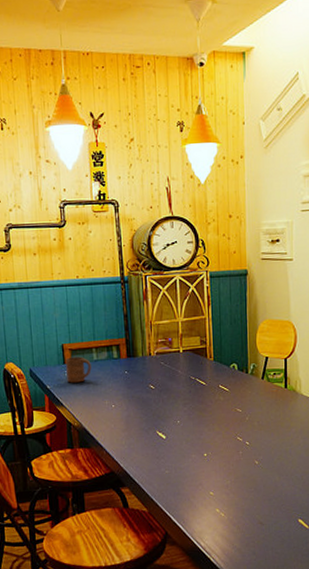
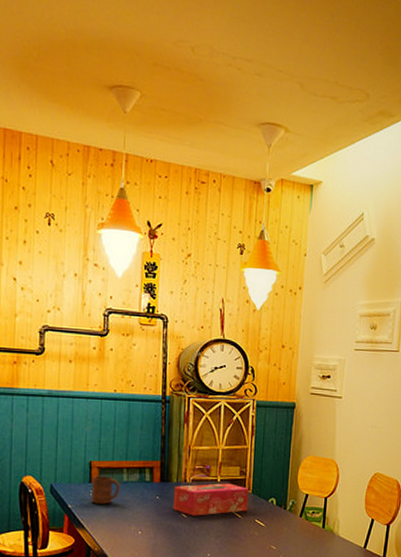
tissue box: none [140,353,210,387] -> present [173,483,248,516]

